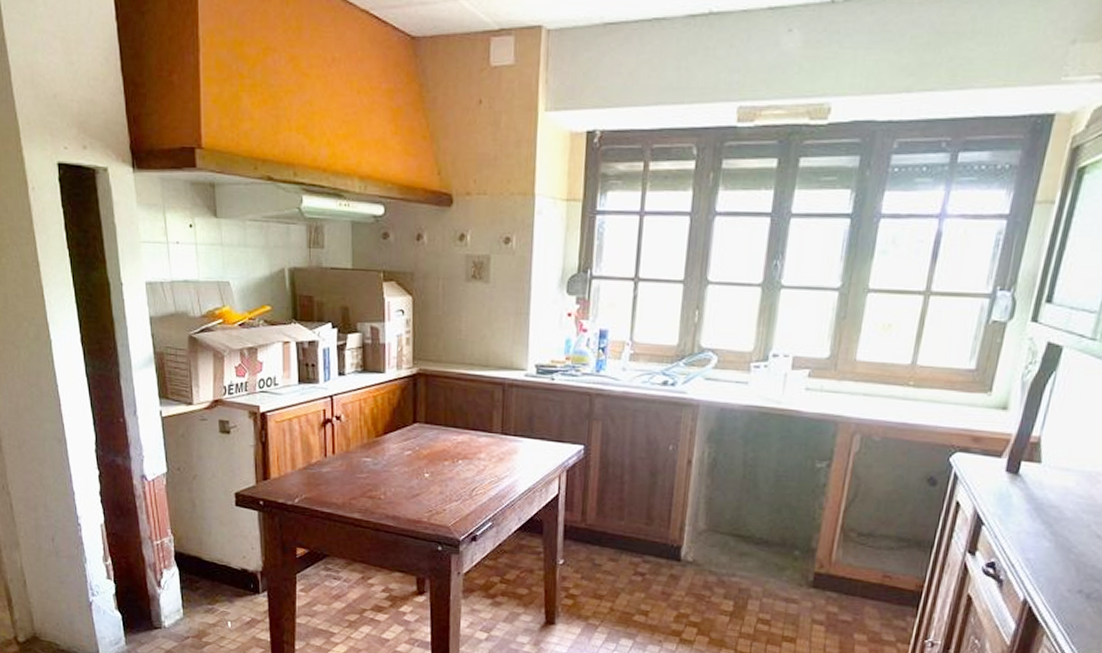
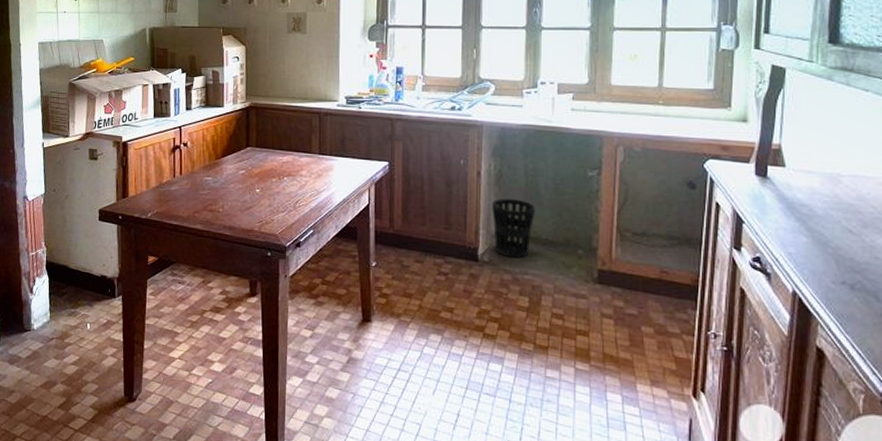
wastebasket: none [700,491,751,559] -> present [492,199,535,258]

